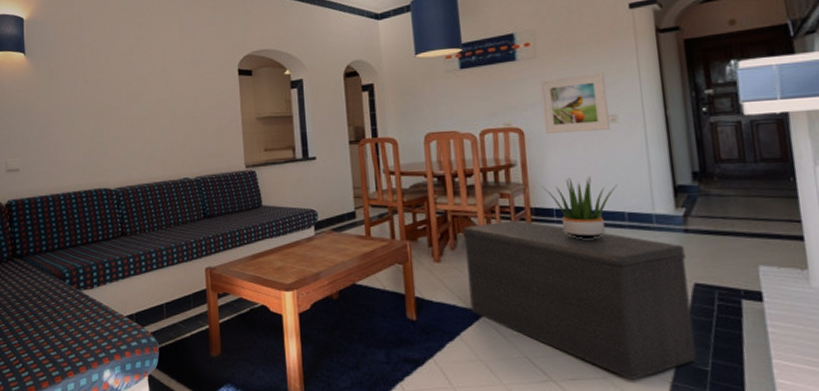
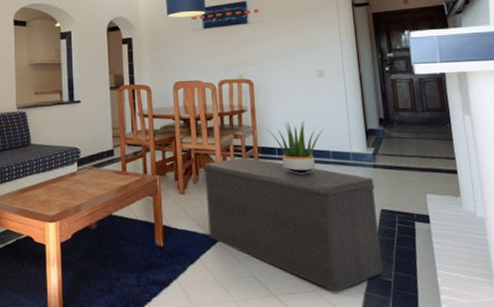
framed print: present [539,72,610,134] -> none [266,36,319,85]

